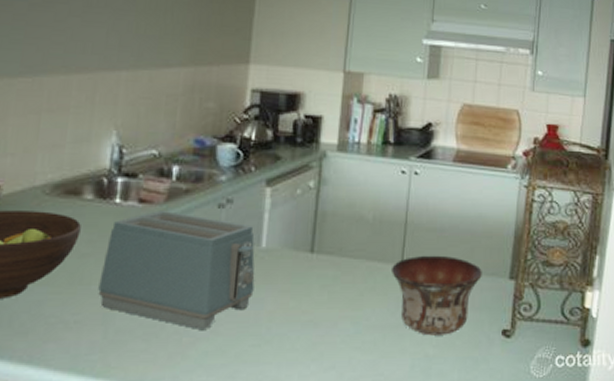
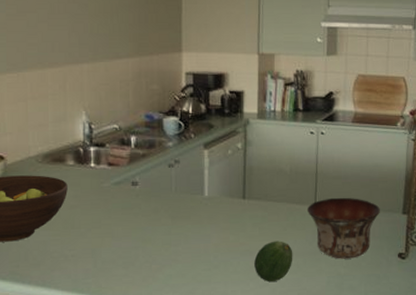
toaster: present [98,211,255,329] -> none [86,171,202,259]
fruit: none [318,309,370,364] -> present [254,241,293,282]

